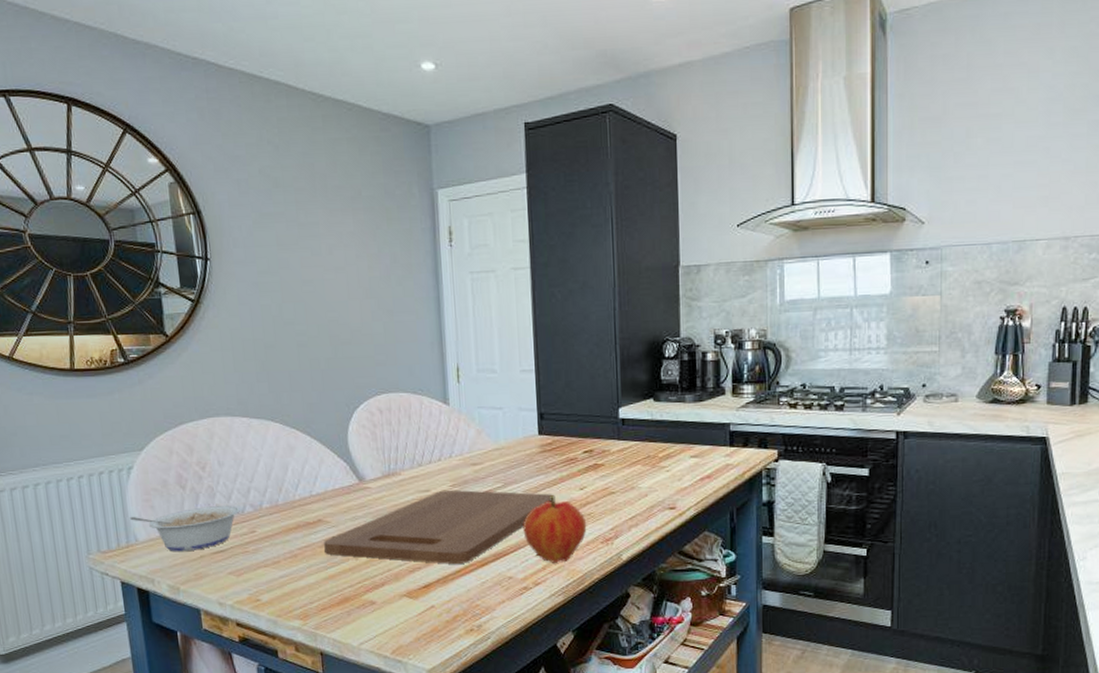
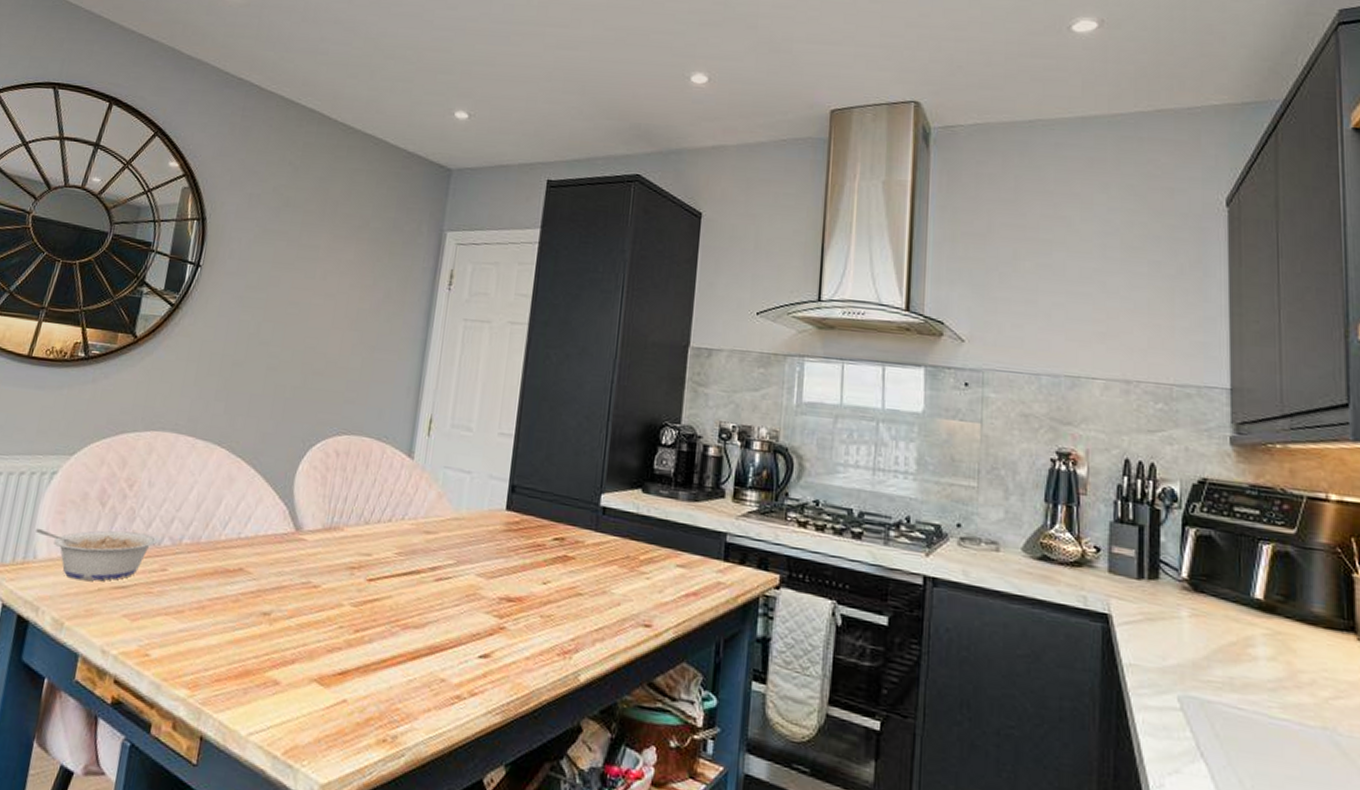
cutting board: present [324,489,556,564] -> none [237,557,513,652]
fruit: present [523,495,587,563] -> none [468,585,544,671]

